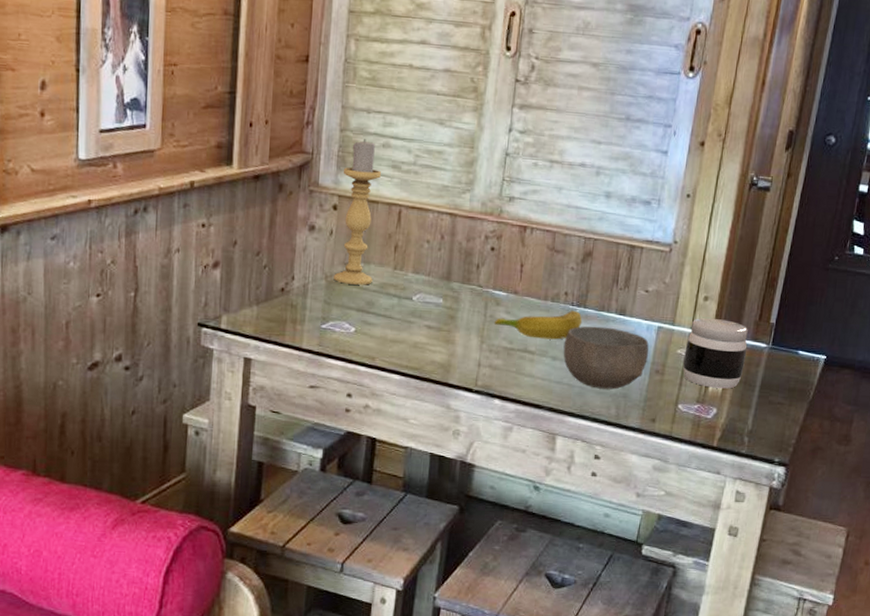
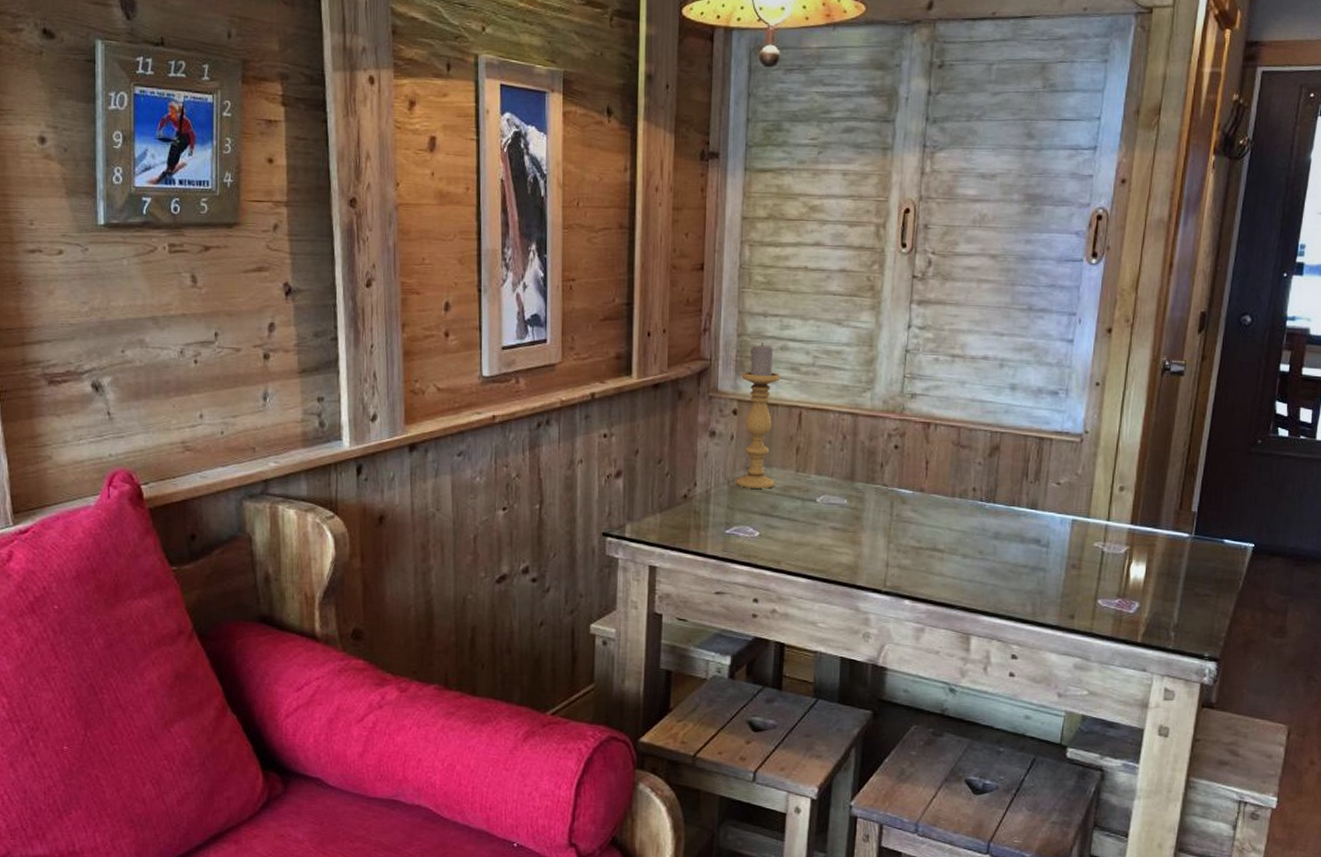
banana: present [495,310,583,340] -> none [901,506,993,537]
bowl: present [563,326,649,390] -> none [973,521,1064,586]
jar: present [683,317,748,389] -> none [1101,508,1169,582]

